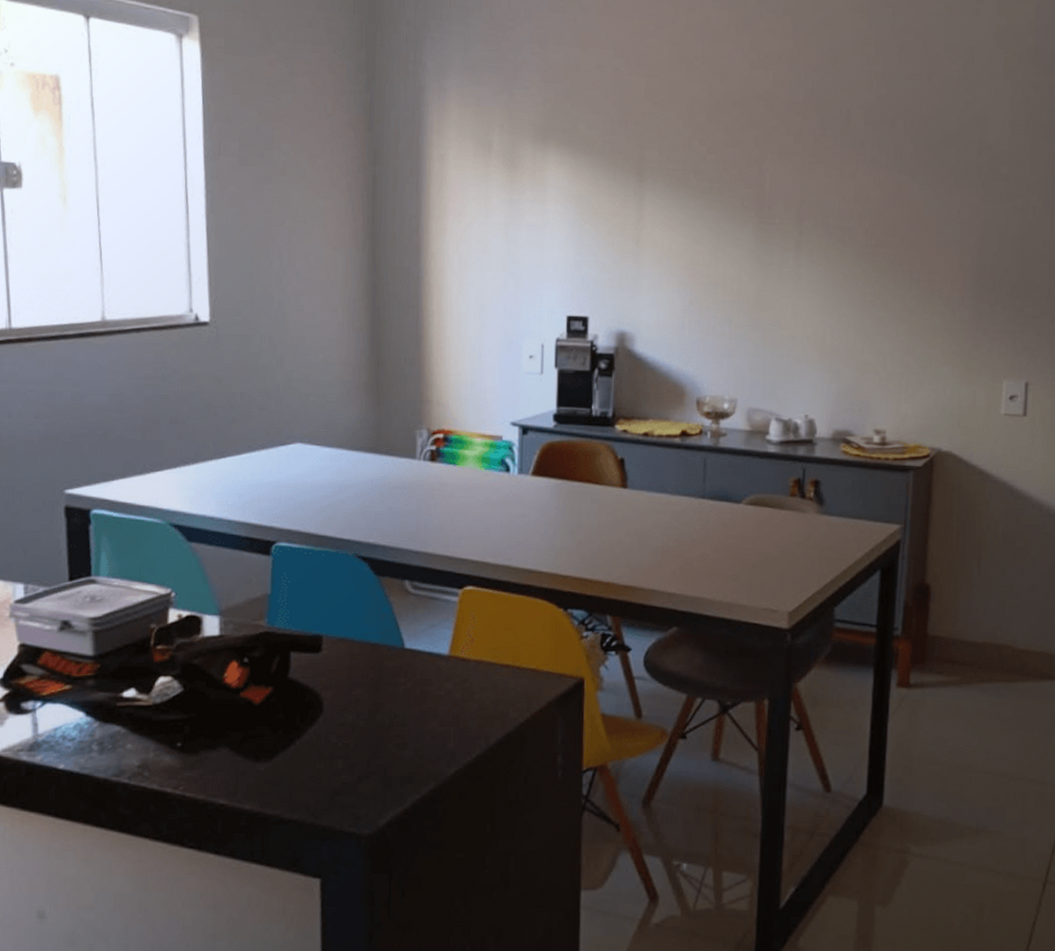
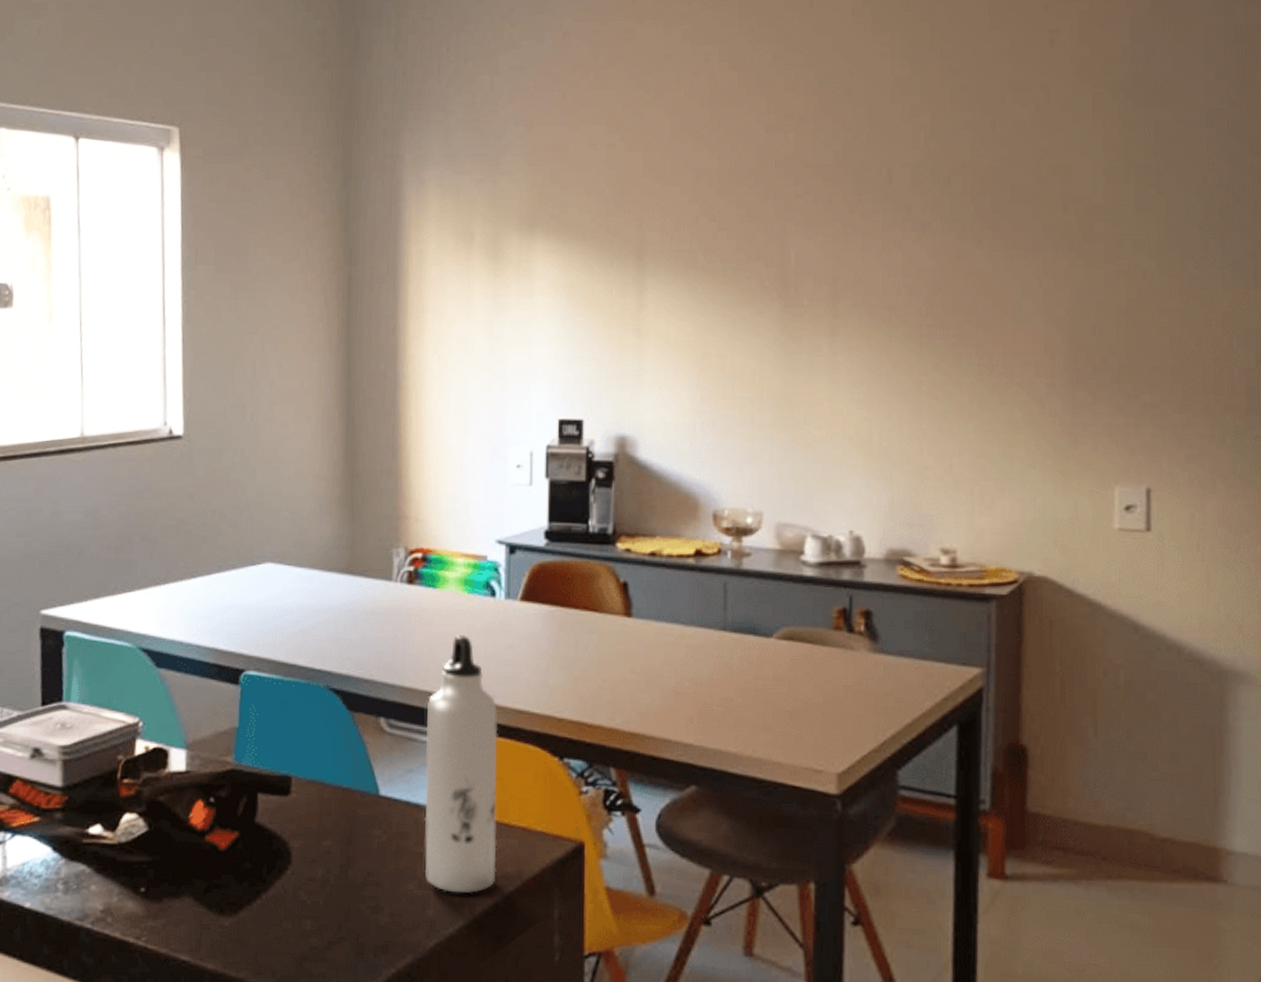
water bottle: none [445,506,511,728] -> present [424,635,498,894]

